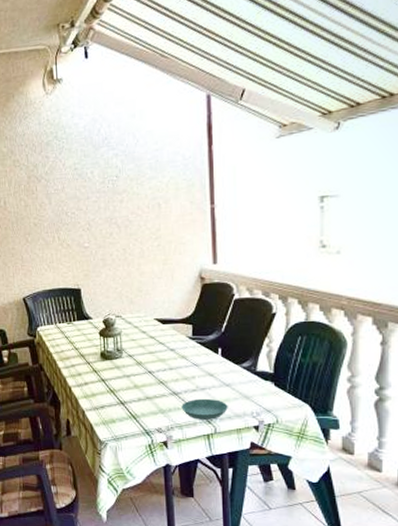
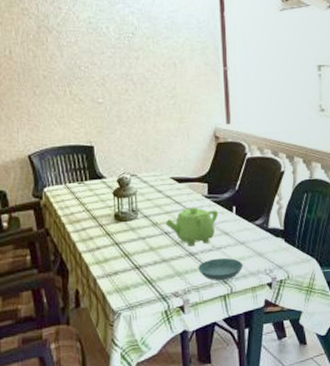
teapot: none [149,348,202,386] -> present [165,207,218,247]

